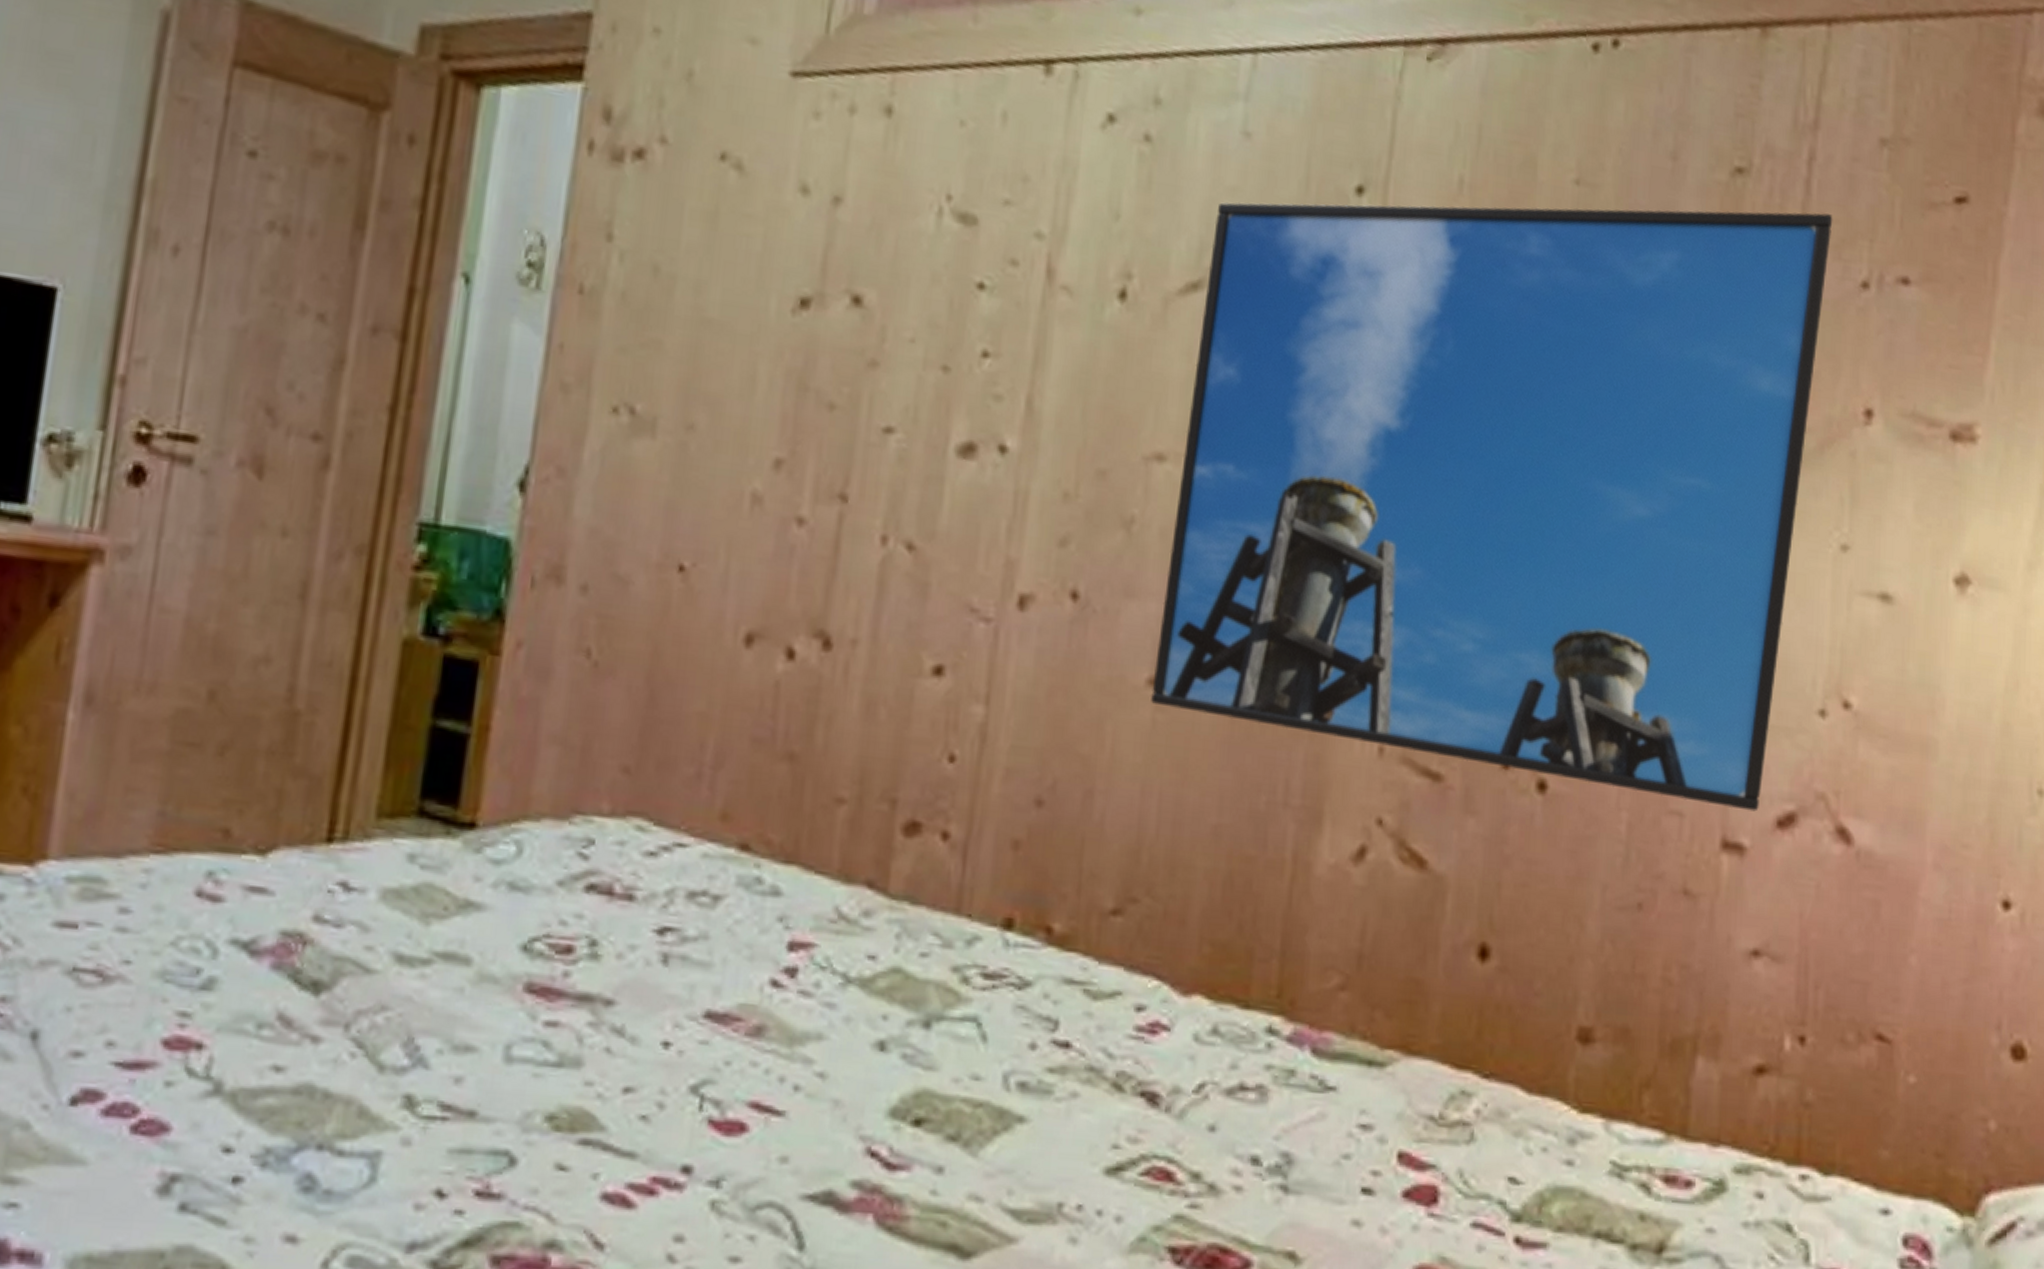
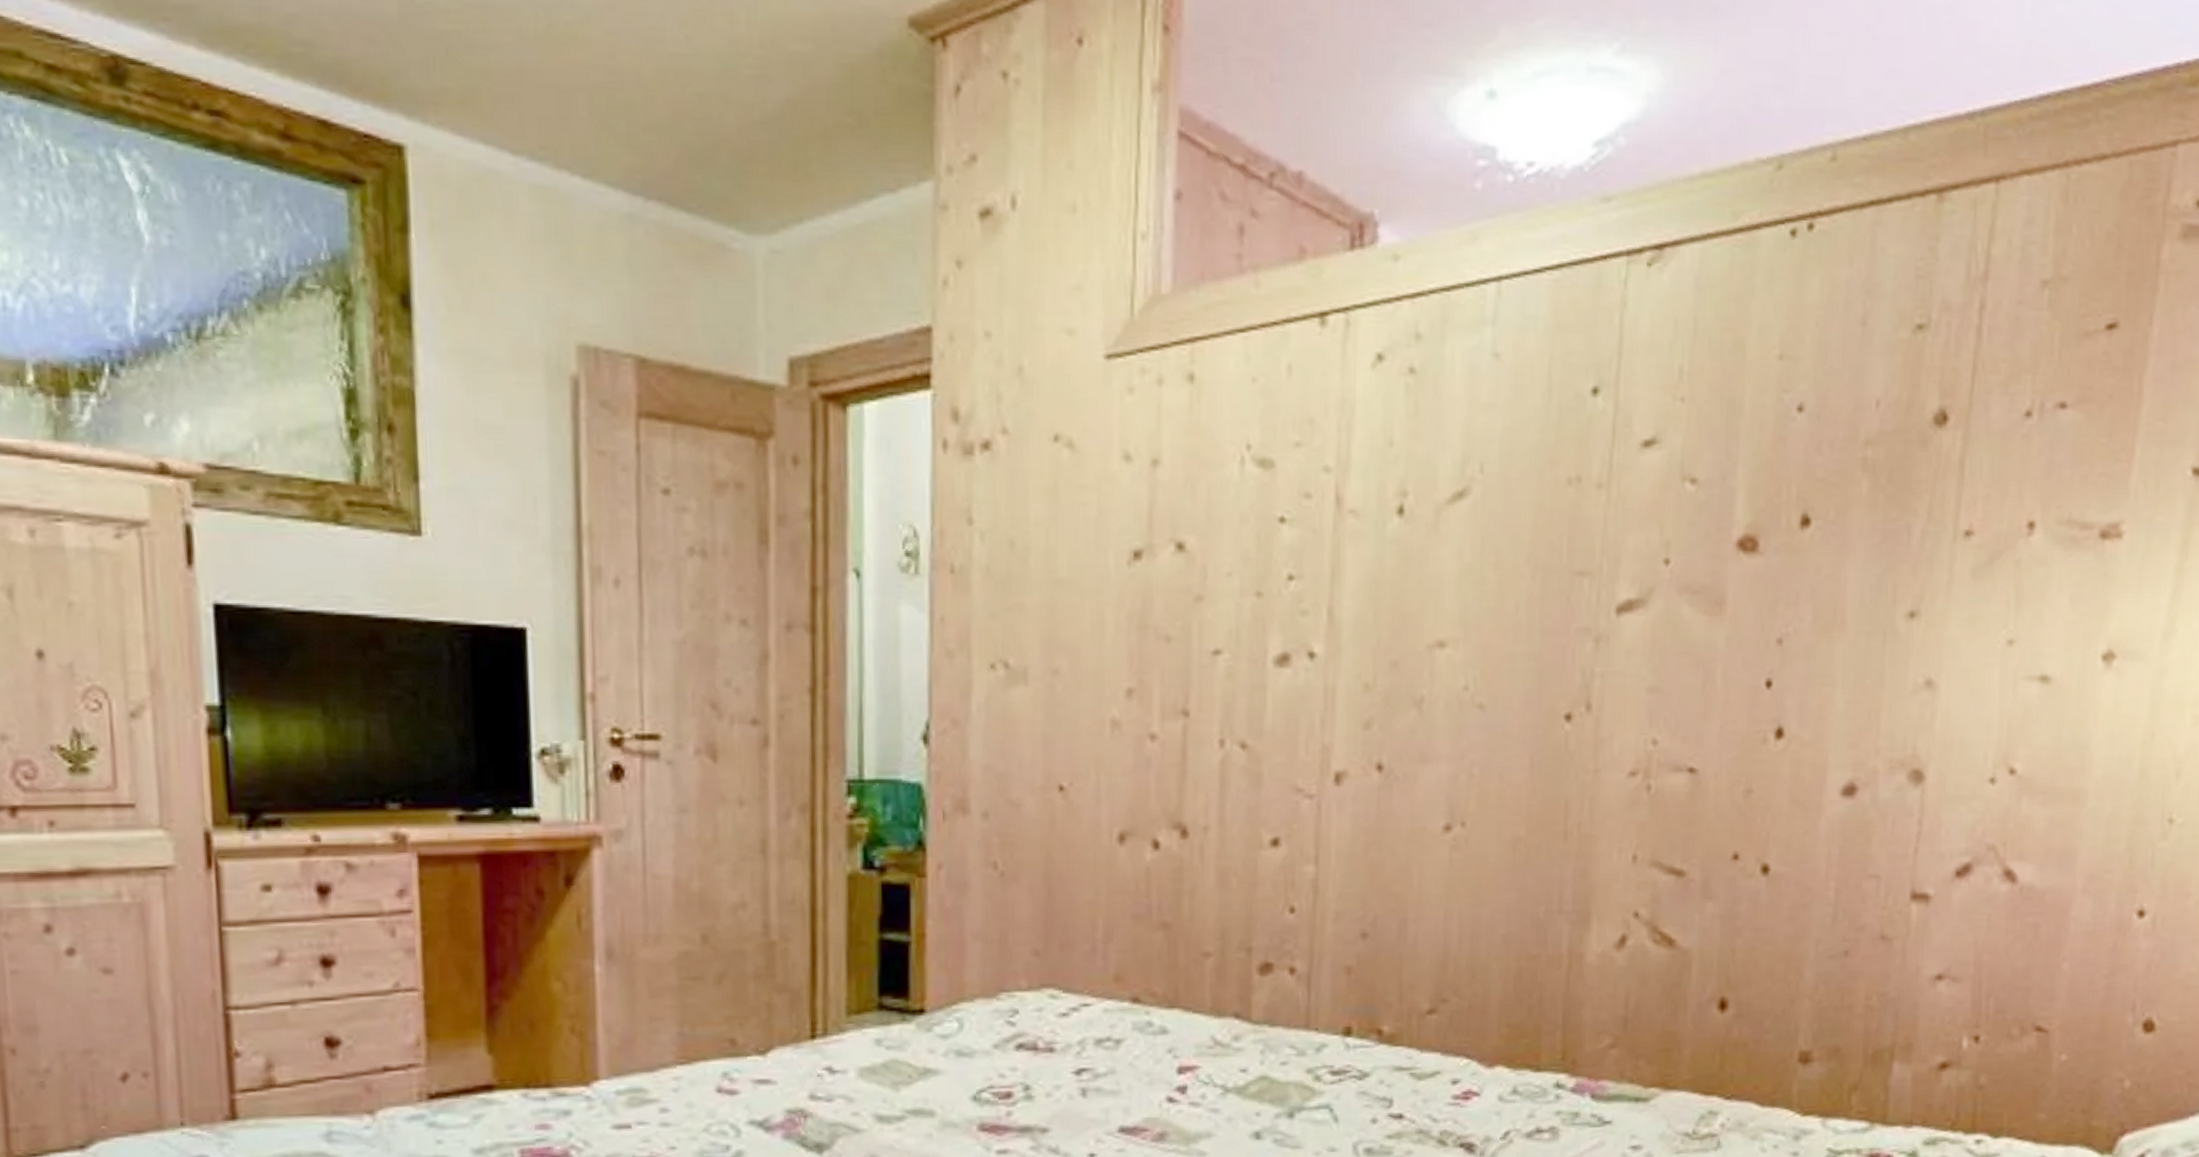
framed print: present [1151,202,1833,812] -> none [1447,355,2001,867]

